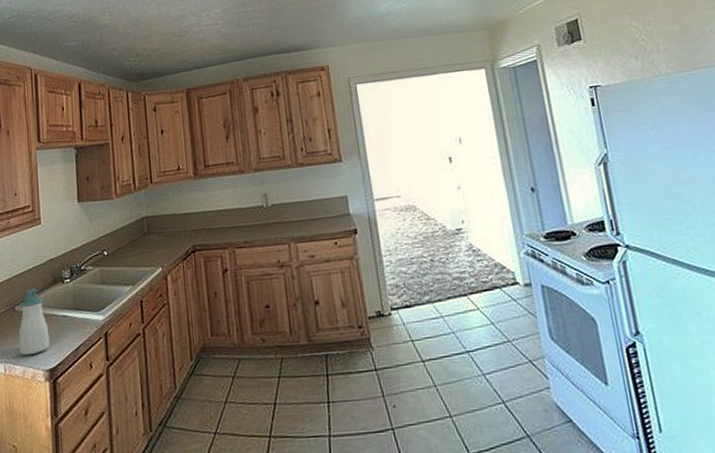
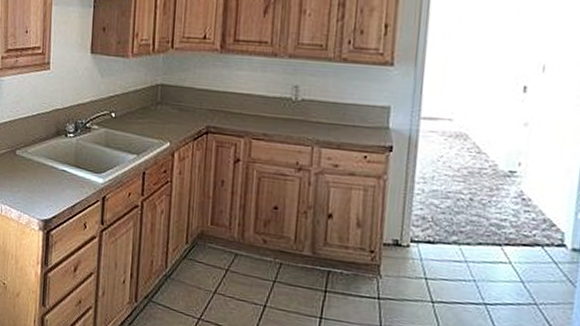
soap bottle: present [18,288,50,356] -> none [16,136,47,202]

